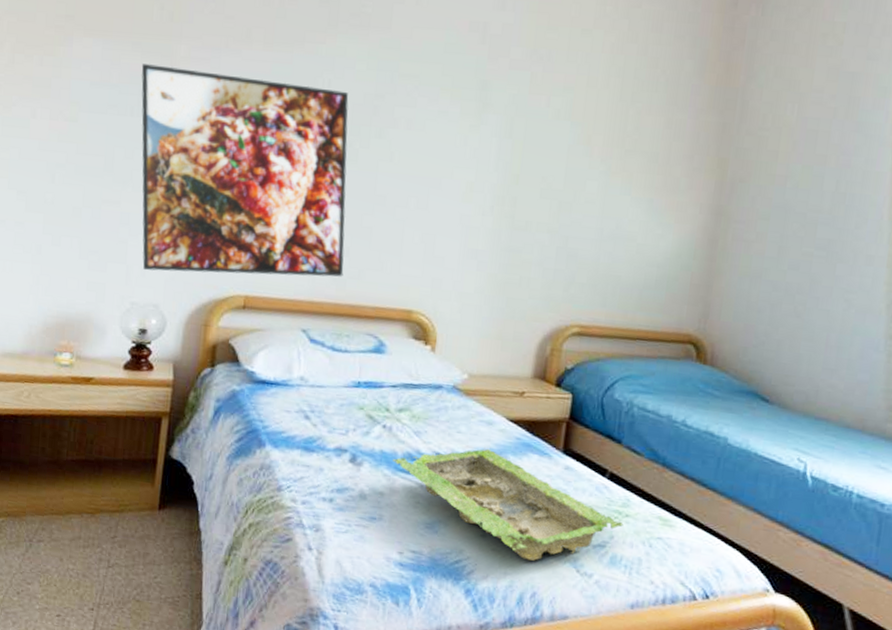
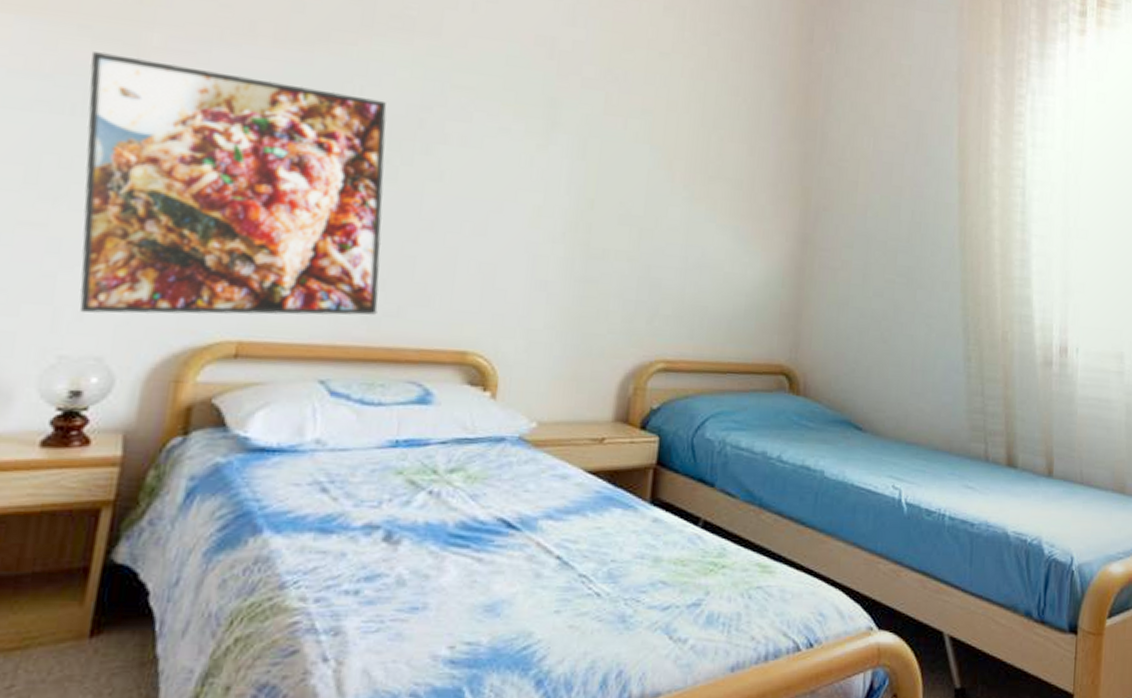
tray: present [392,448,624,561] -> none [441,506,720,633]

